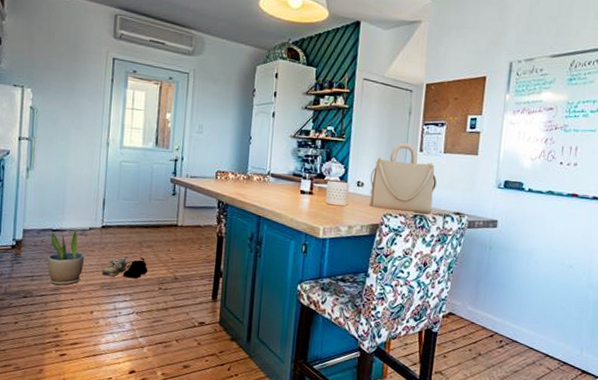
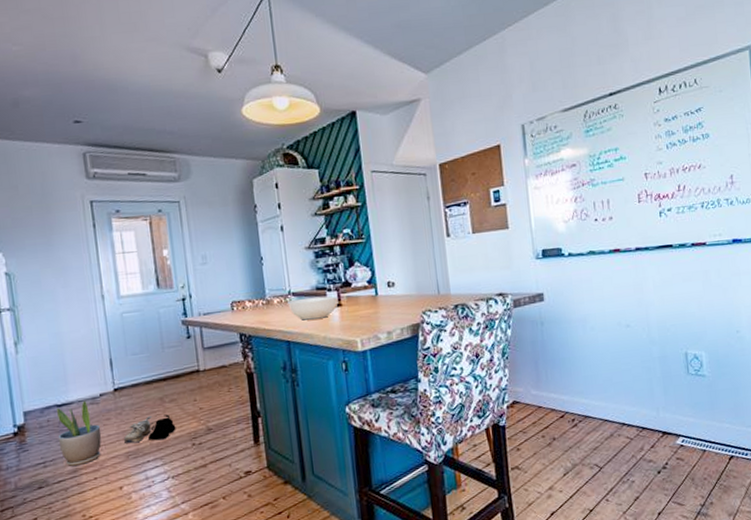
bowl: none [265,180,311,202] -> present [287,296,338,321]
mug: present [325,180,350,207] -> none [354,285,381,314]
handbag: present [369,142,437,214] -> none [399,230,472,307]

